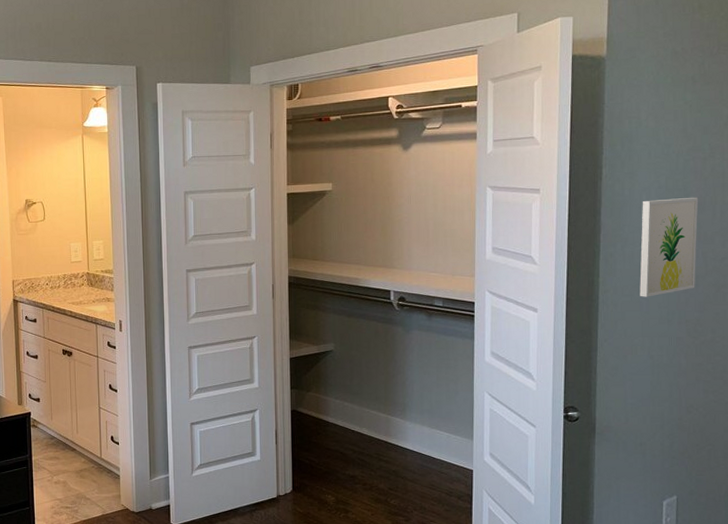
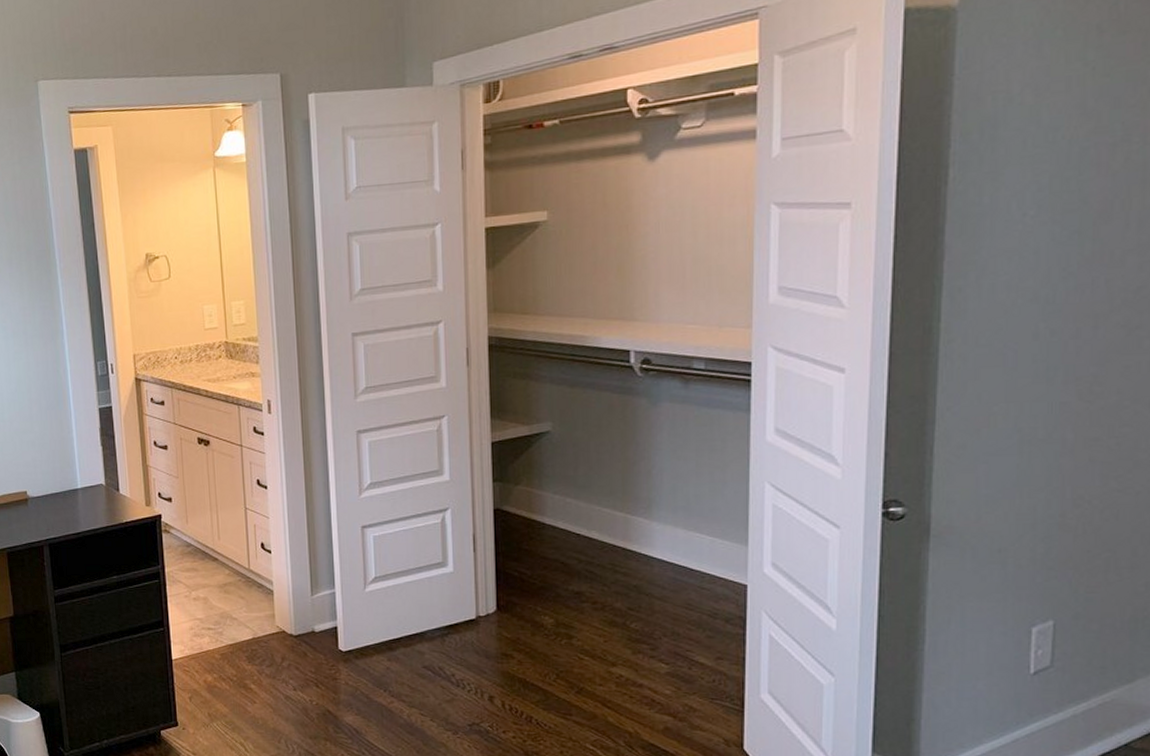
wall art: present [640,197,699,297] -> none [1003,201,1102,347]

